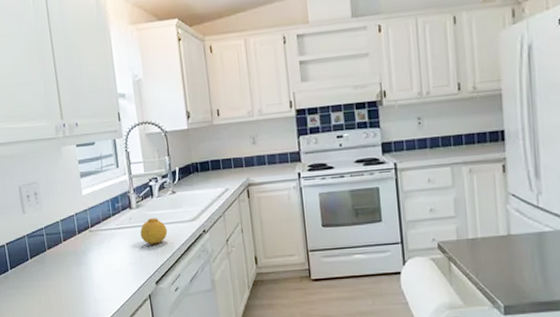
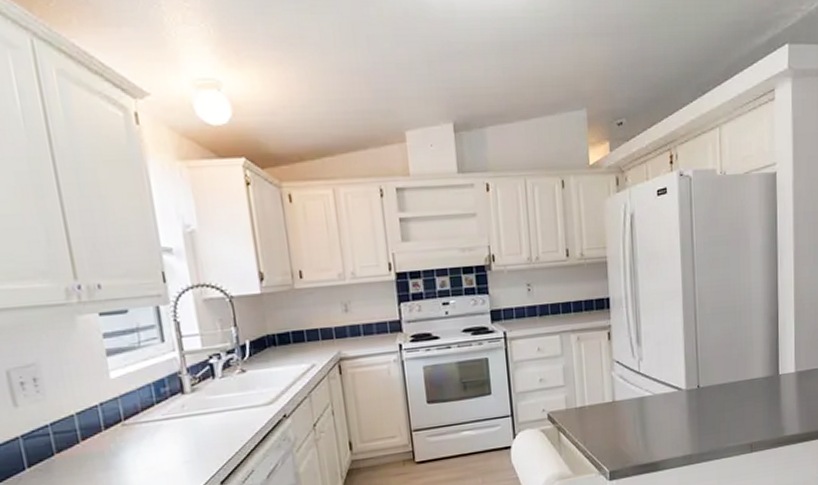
fruit: present [140,218,168,244] -> none [197,403,236,437]

